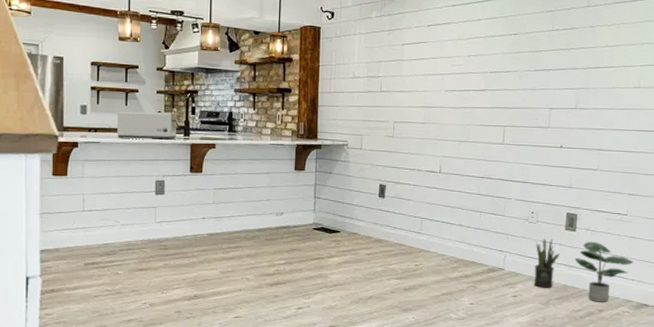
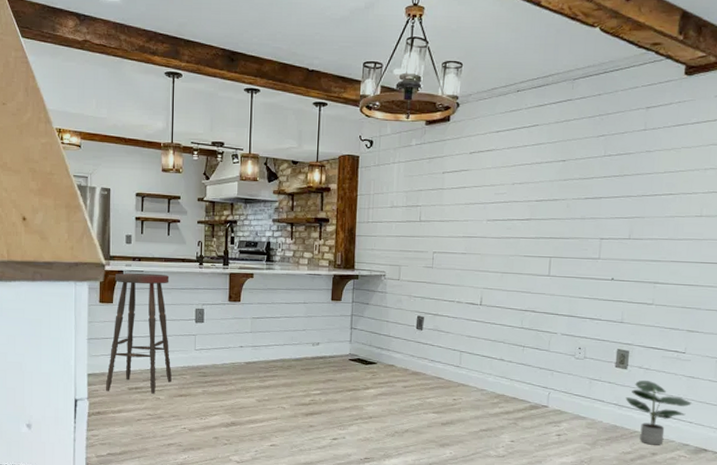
bar stool: none [59,144,131,269] -> present [105,273,172,394]
toaster: present [117,111,177,140] -> none [160,240,217,269]
potted plant: present [533,238,560,288] -> none [580,375,609,428]

